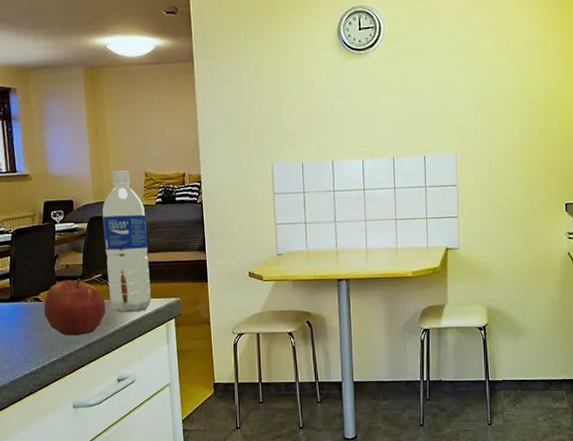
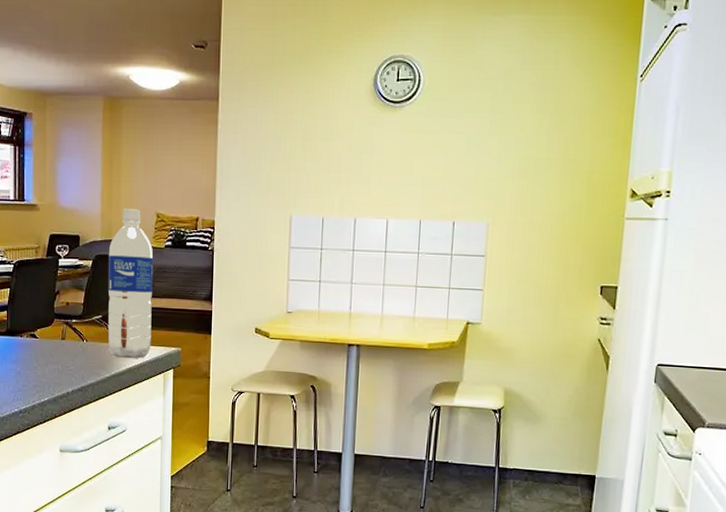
apple: present [43,278,106,336] -> none [39,317,103,377]

